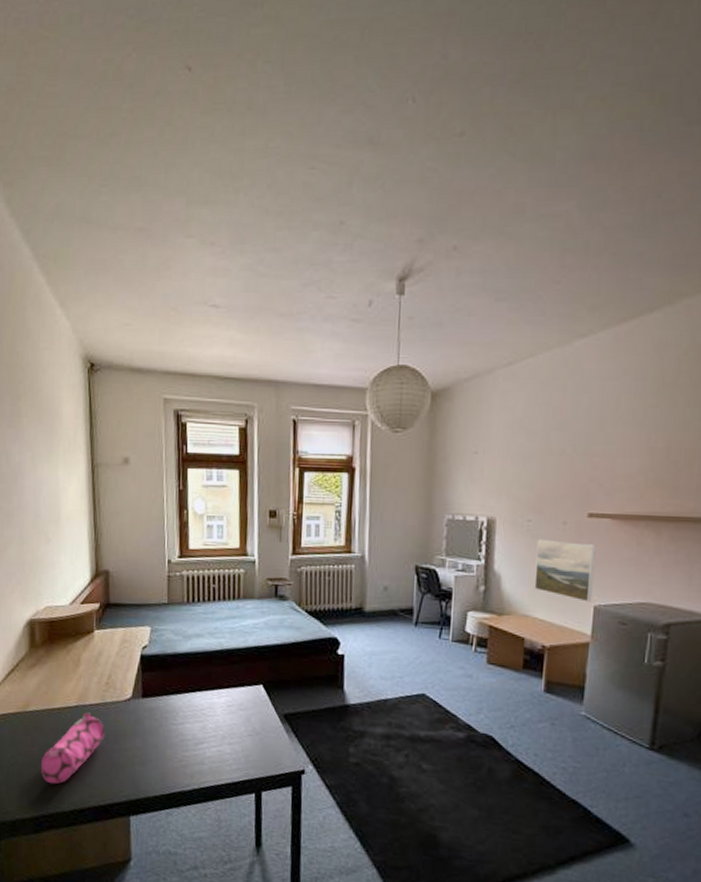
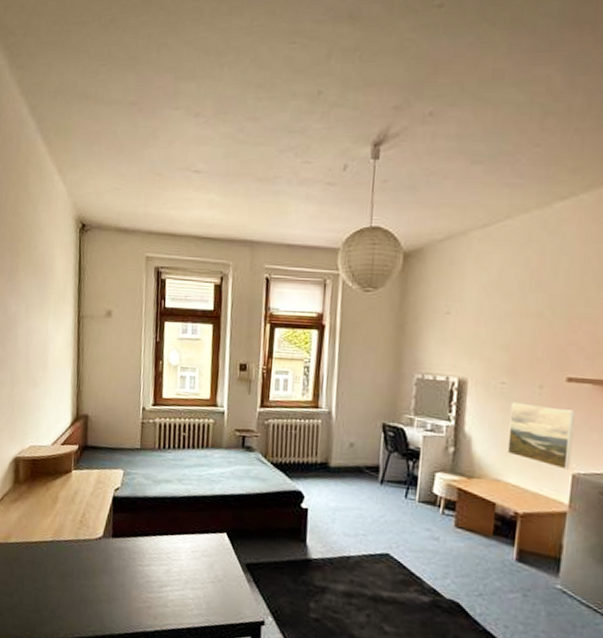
pencil case: present [41,712,106,784] -> none [17,547,77,614]

